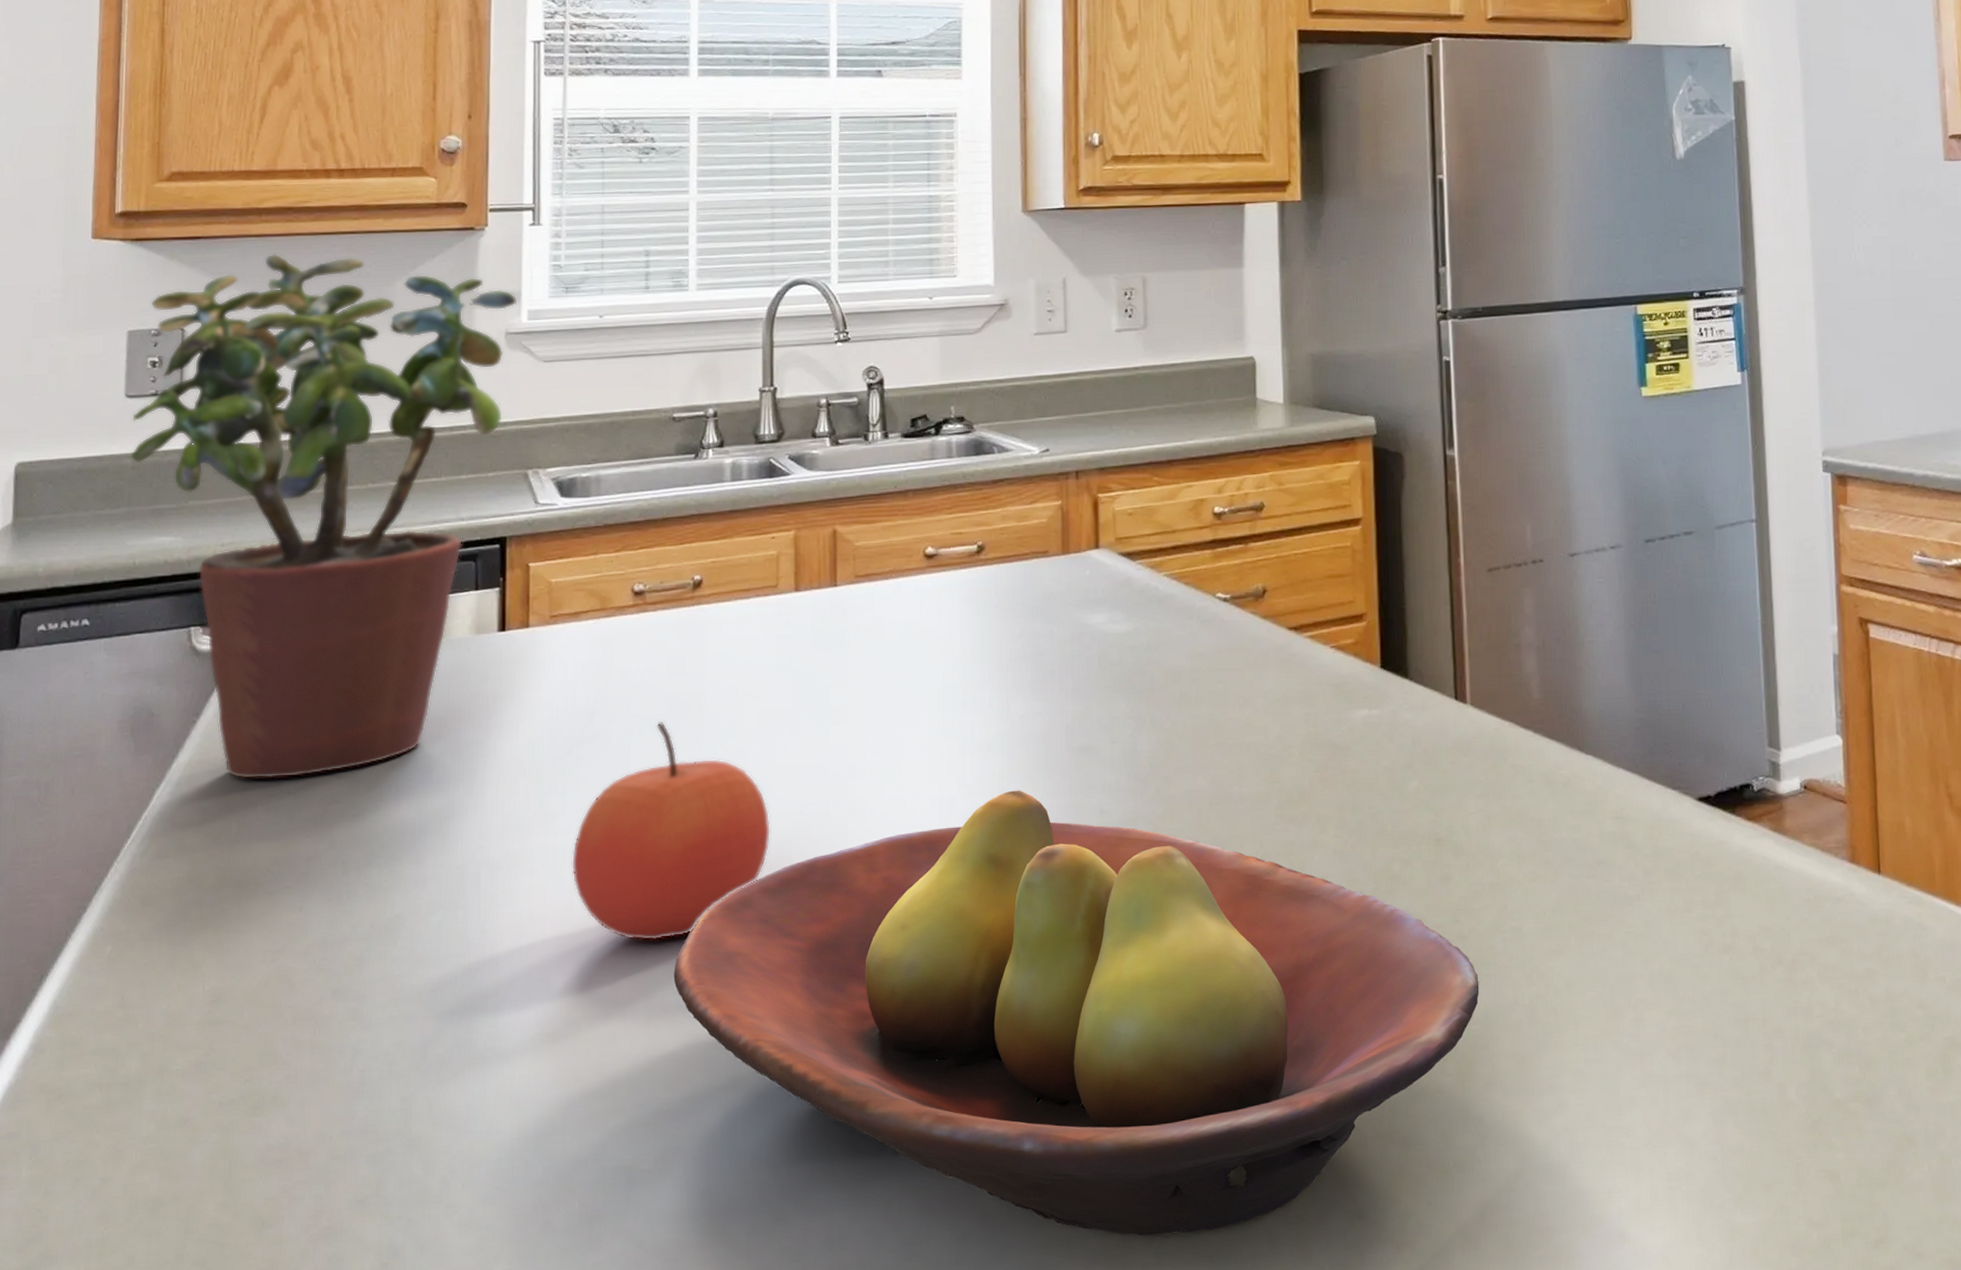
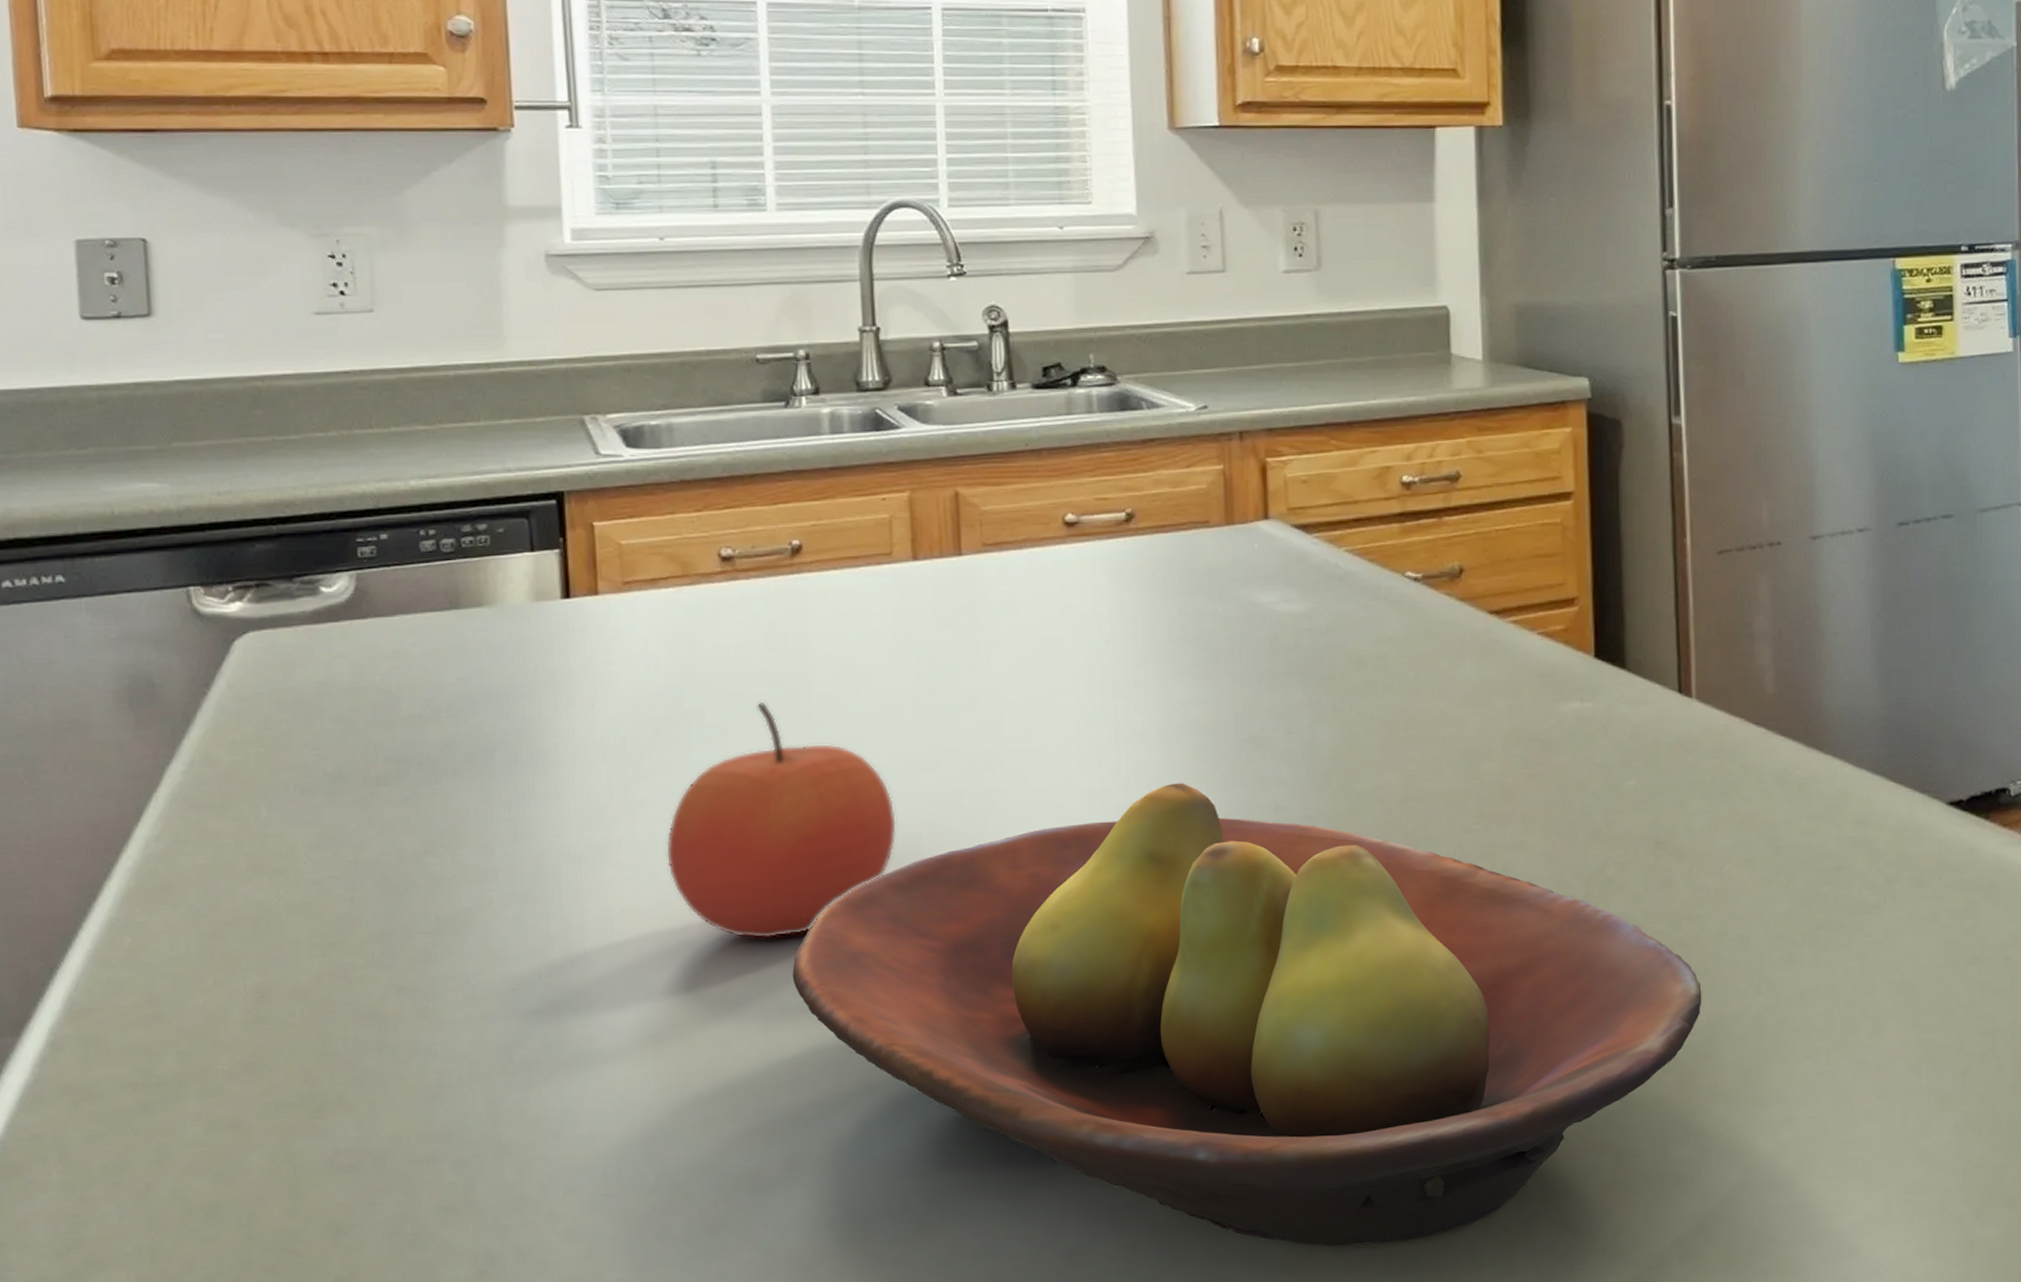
potted plant: present [131,253,518,780] -> none [93,152,558,759]

